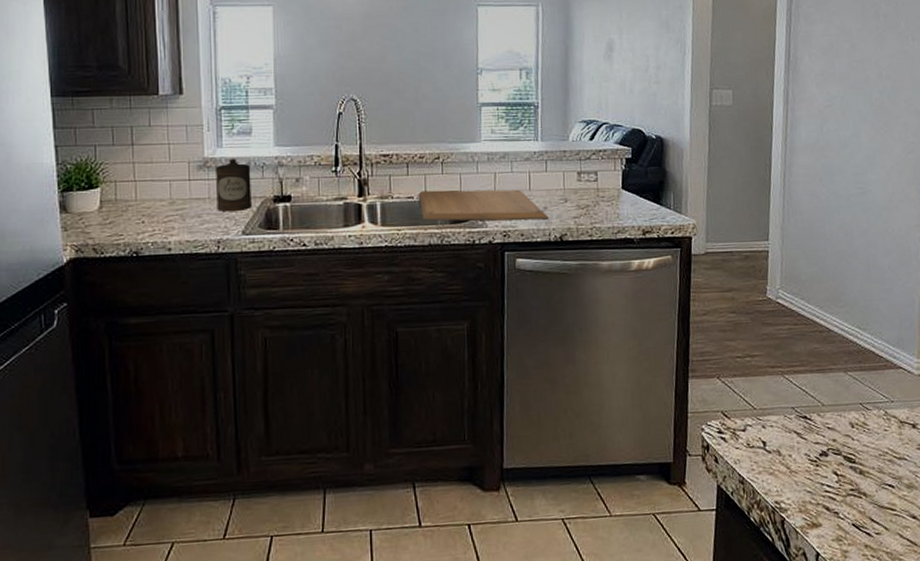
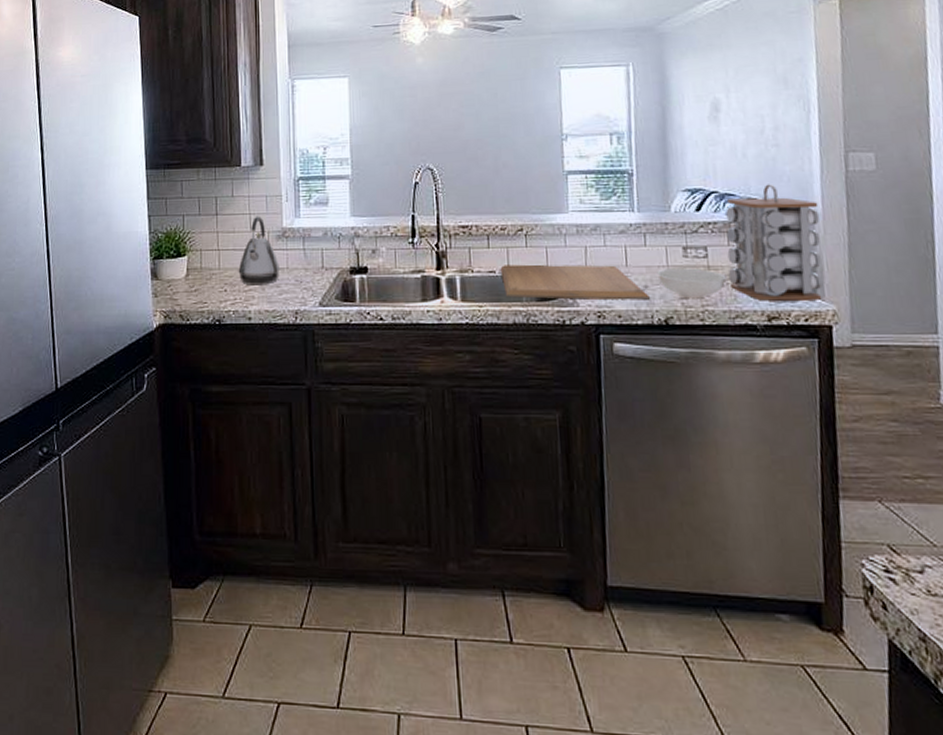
kettle: none [156,146,202,216] -> present [238,216,281,286]
canister: present [216,158,252,212] -> none [294,228,328,283]
bowl: none [555,190,612,218] -> present [657,268,727,299]
spice rack: none [613,116,688,219] -> present [726,184,823,302]

